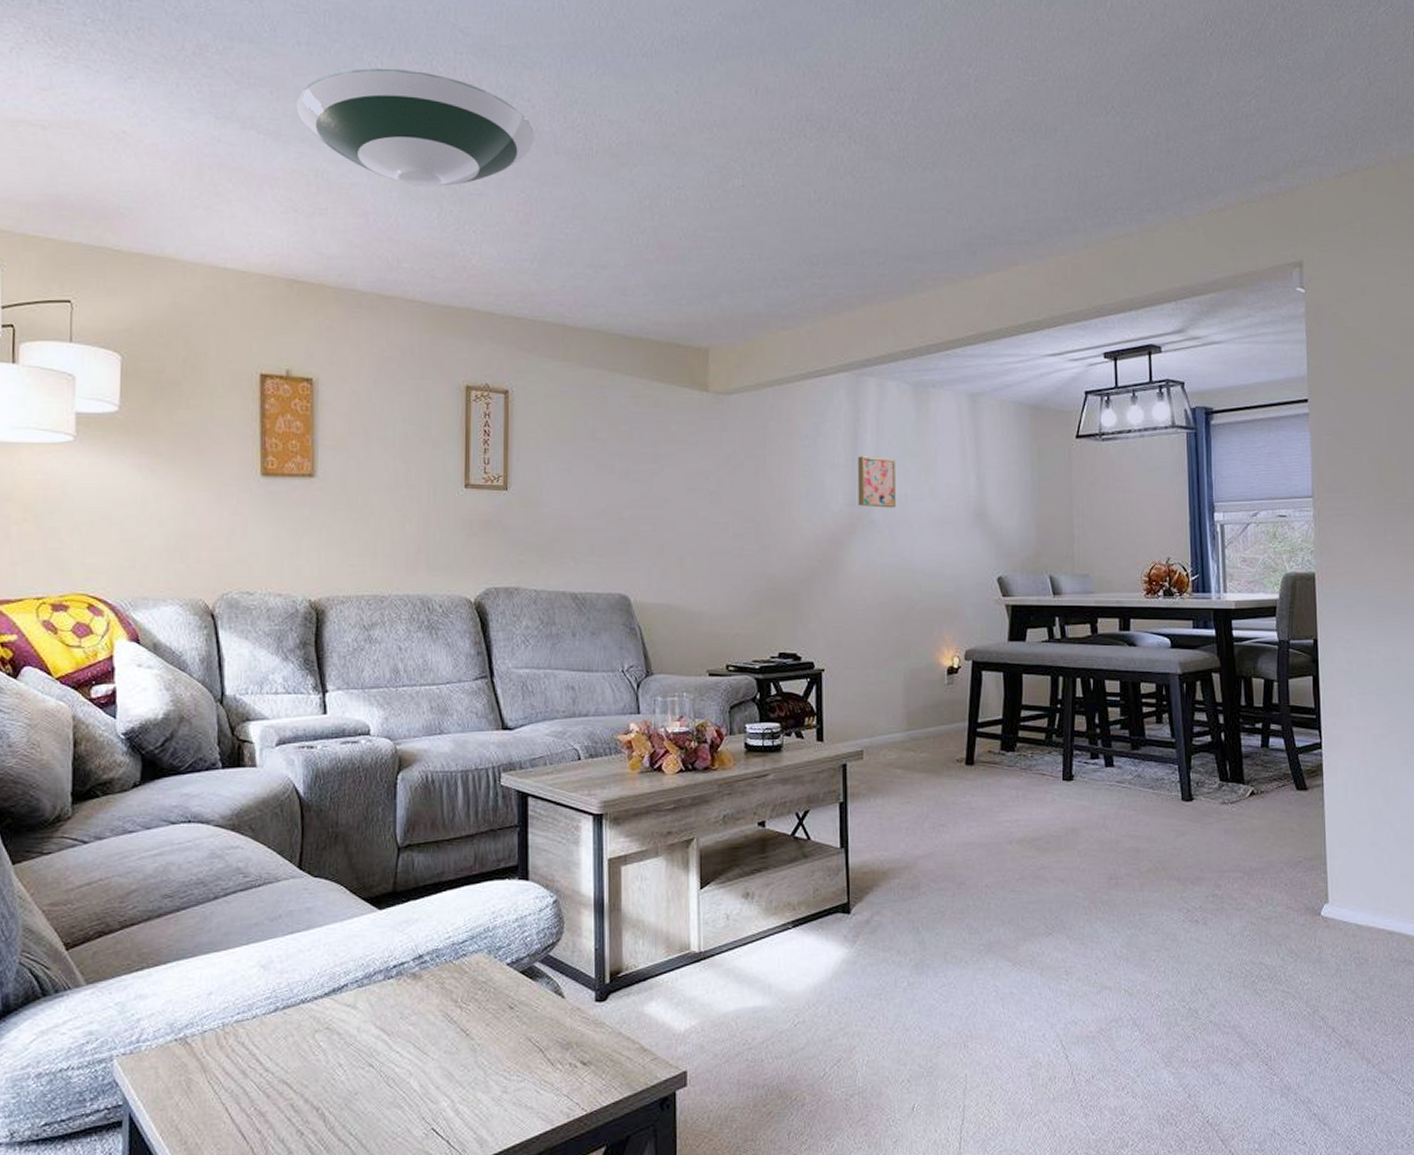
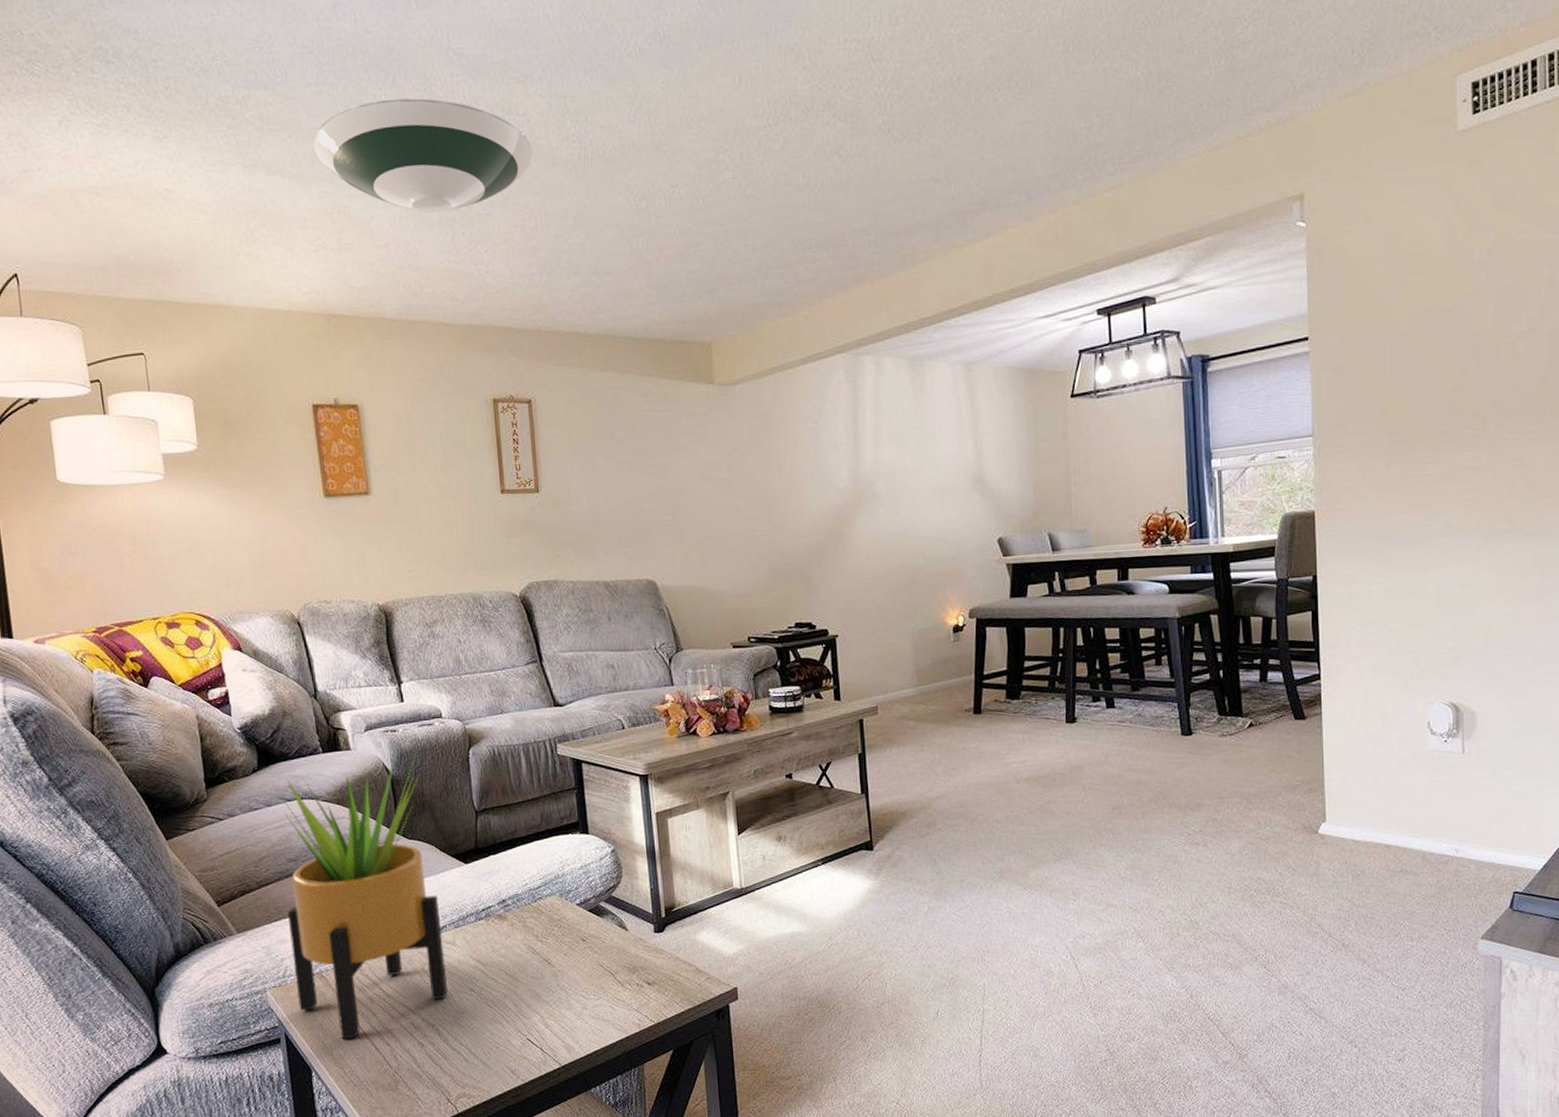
potted plant: none [151,772,342,1124] -> present [270,751,448,1040]
wall art: present [858,456,895,508] -> none [859,433,897,482]

